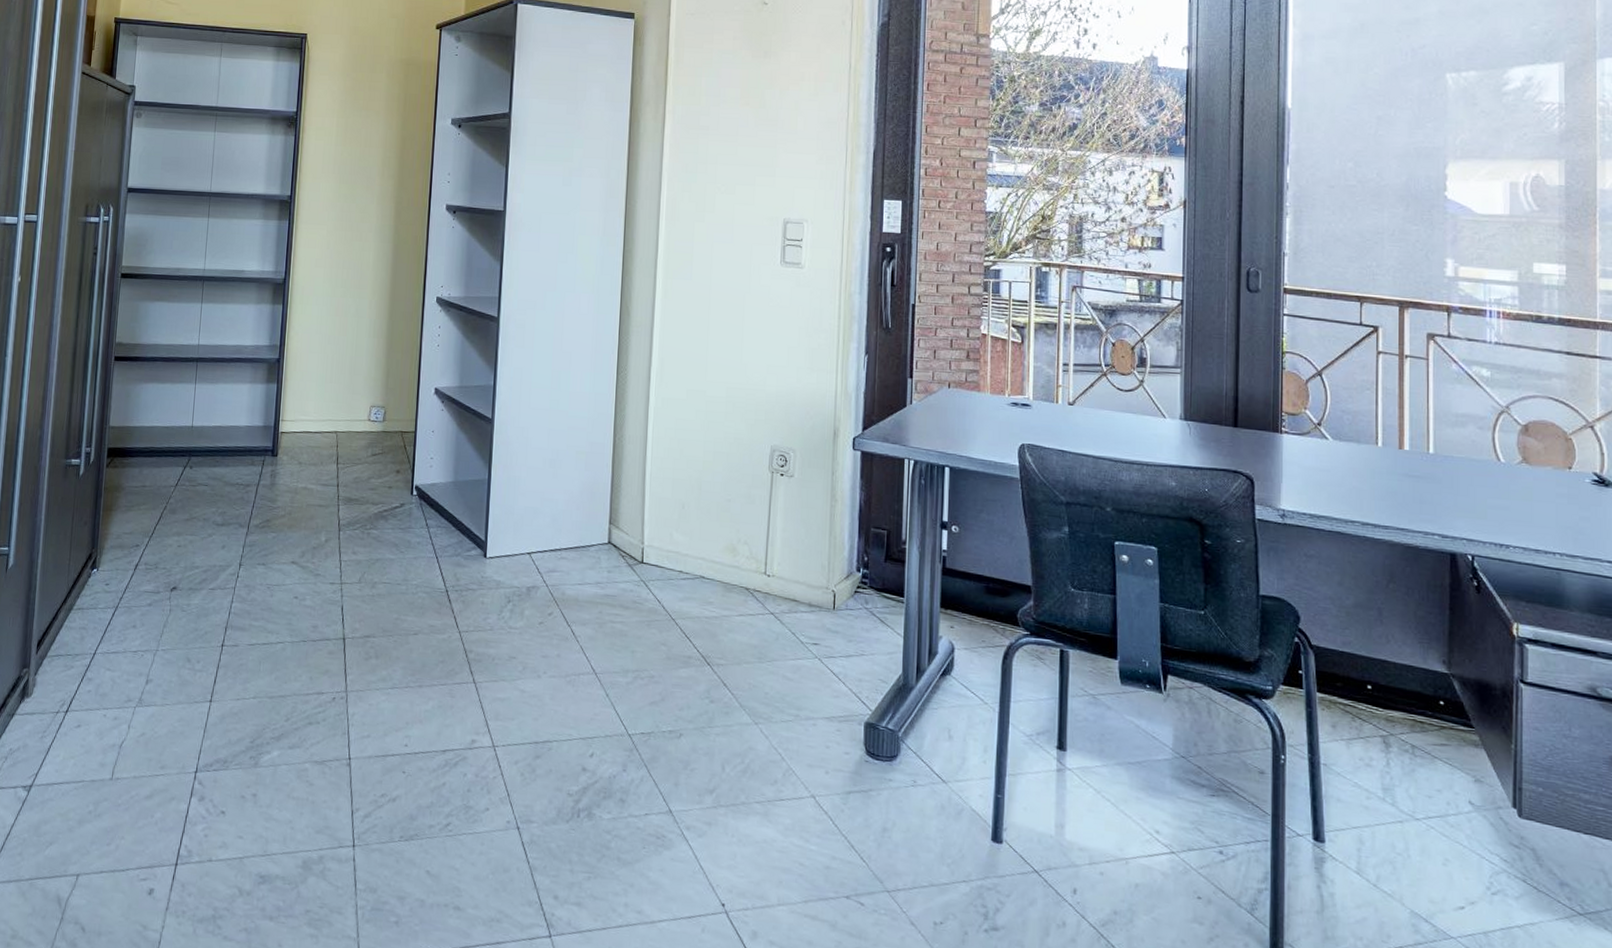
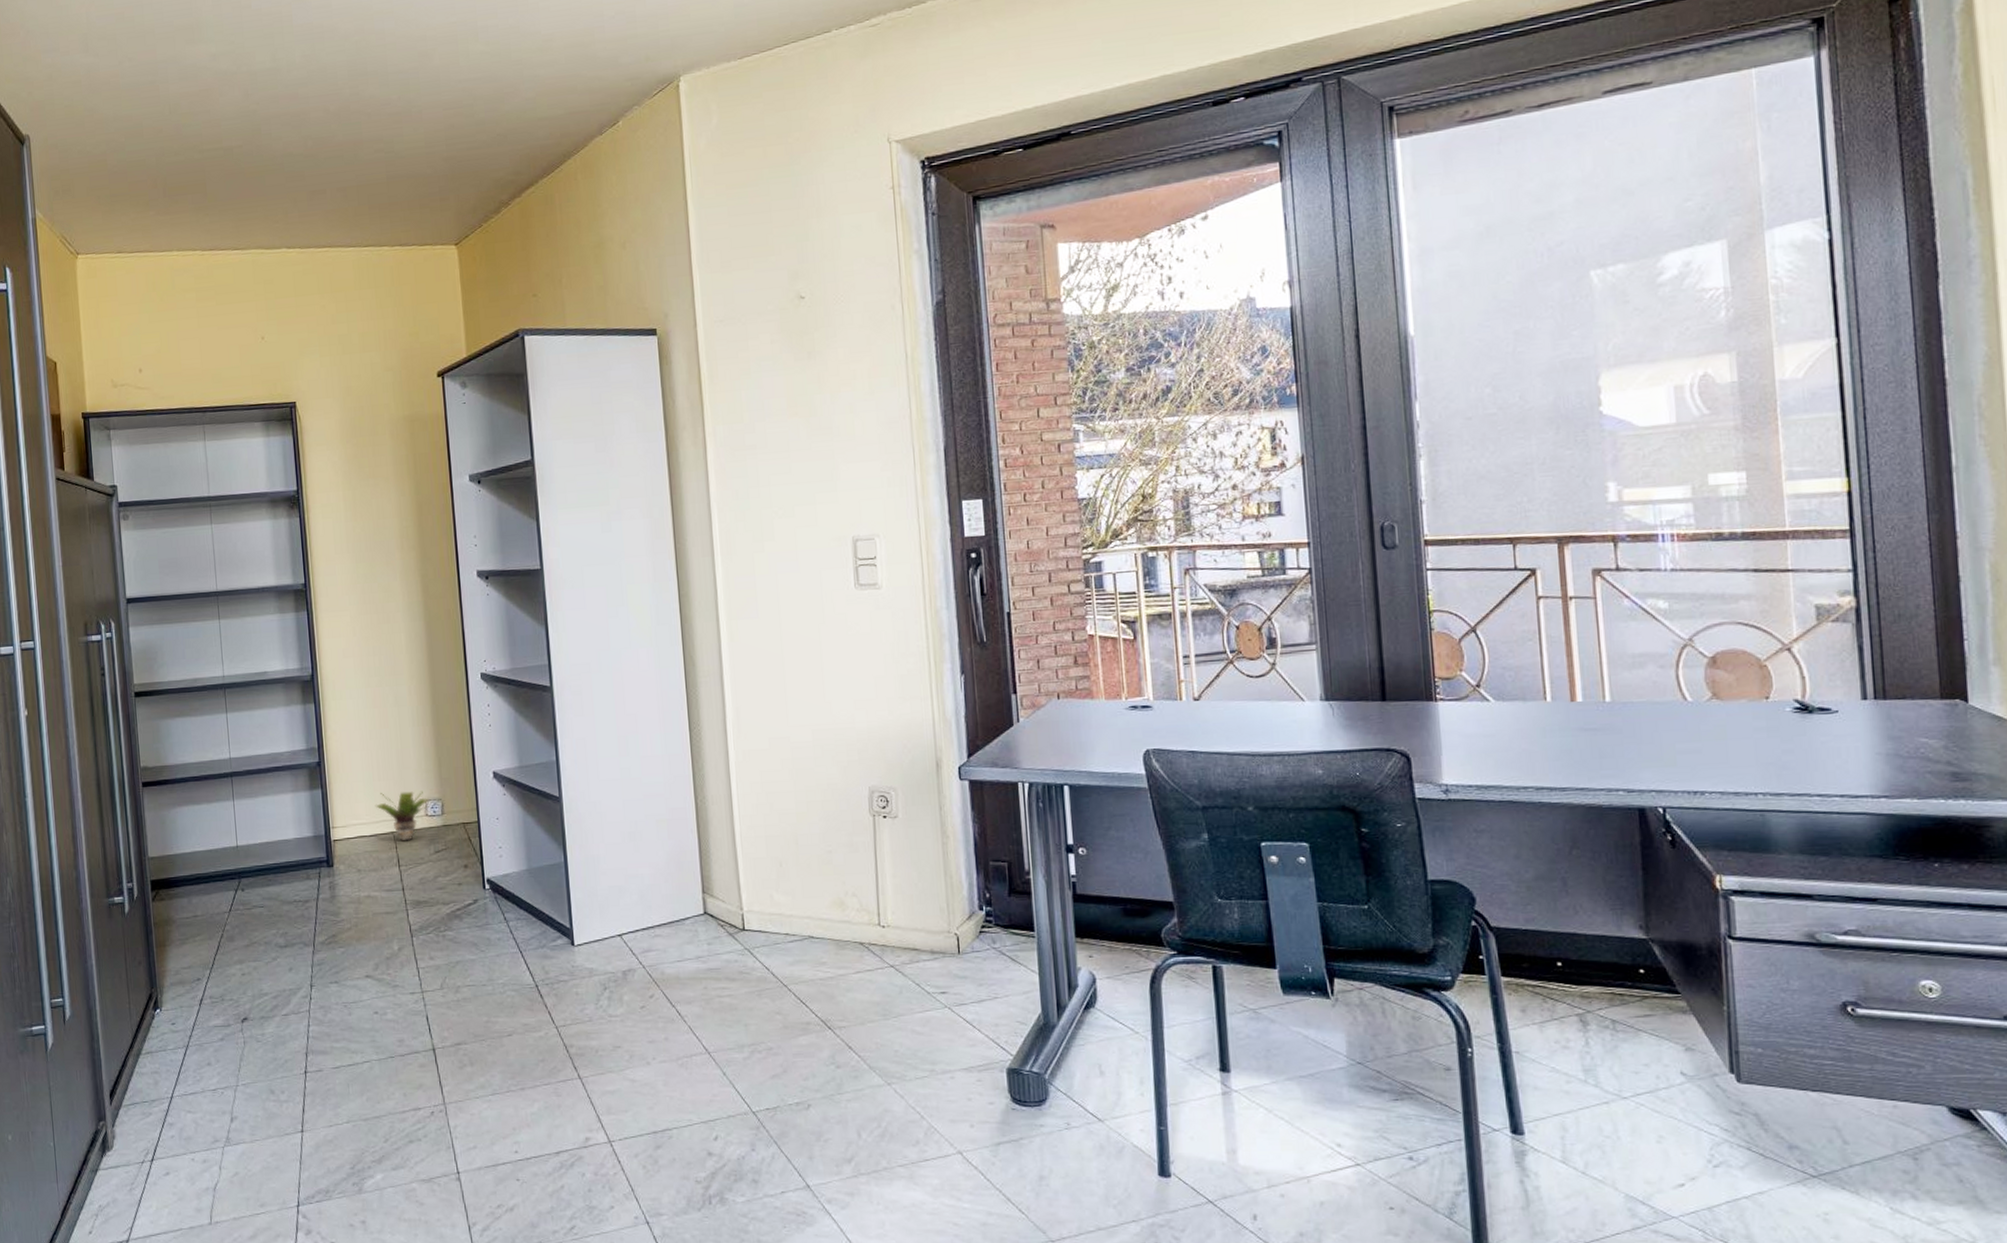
potted plant: none [323,394,374,442] -> present [375,791,430,841]

